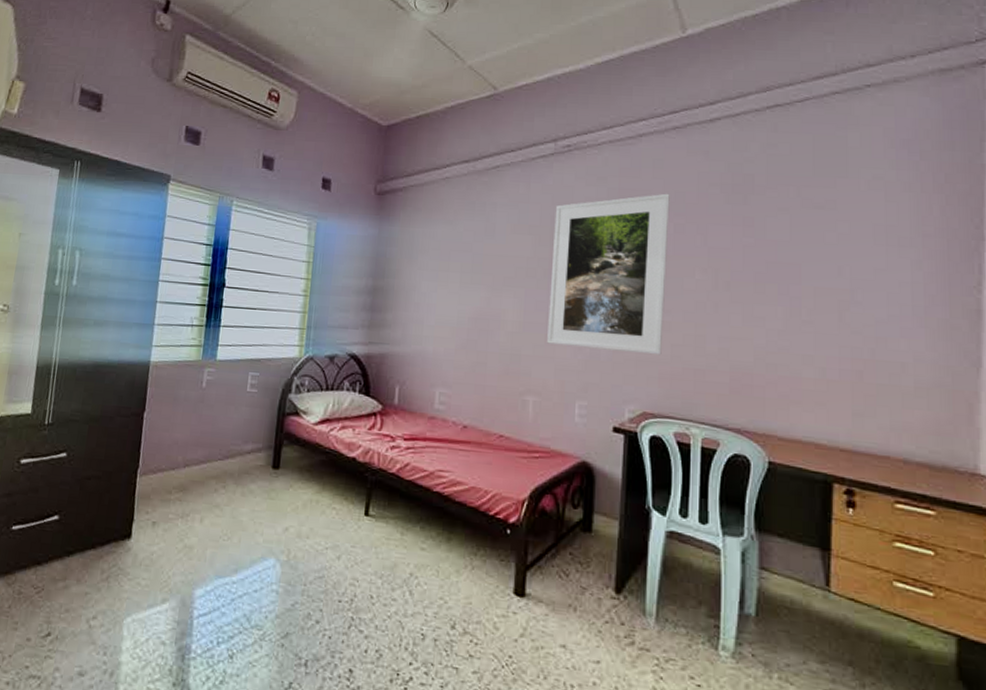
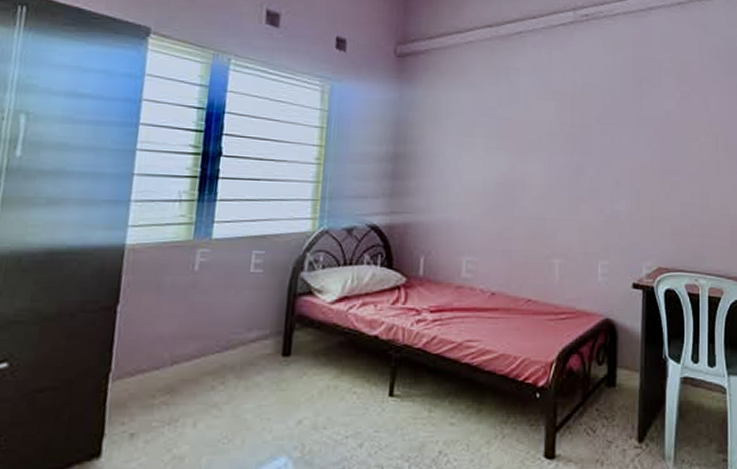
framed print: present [547,193,670,355] -> none [571,63,677,214]

